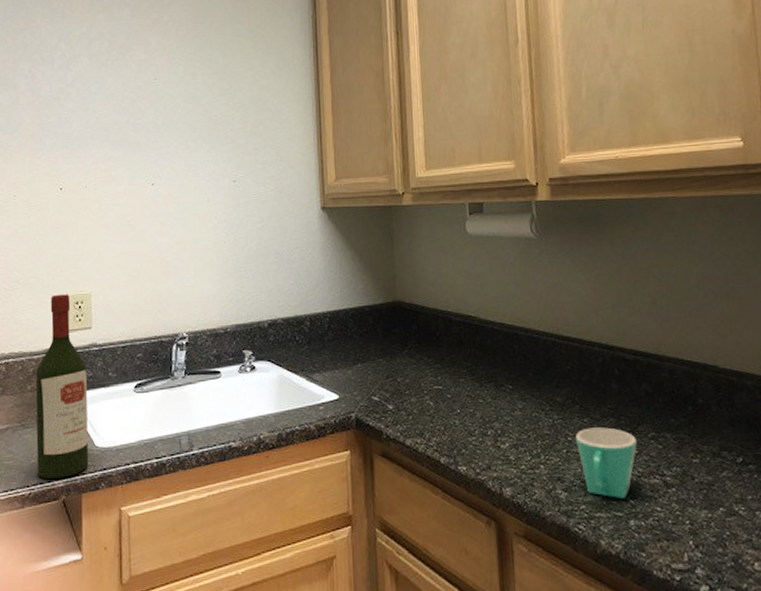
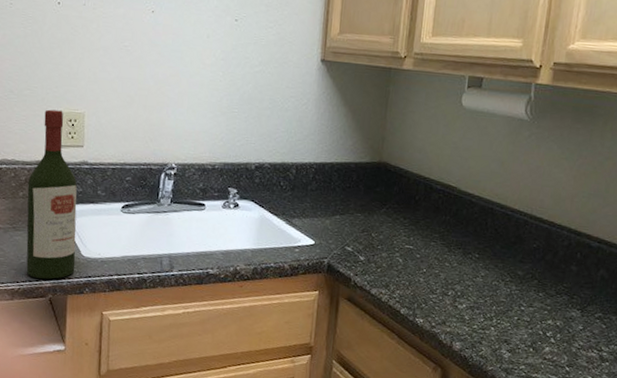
mug: present [576,427,637,498] -> none [527,301,584,365]

